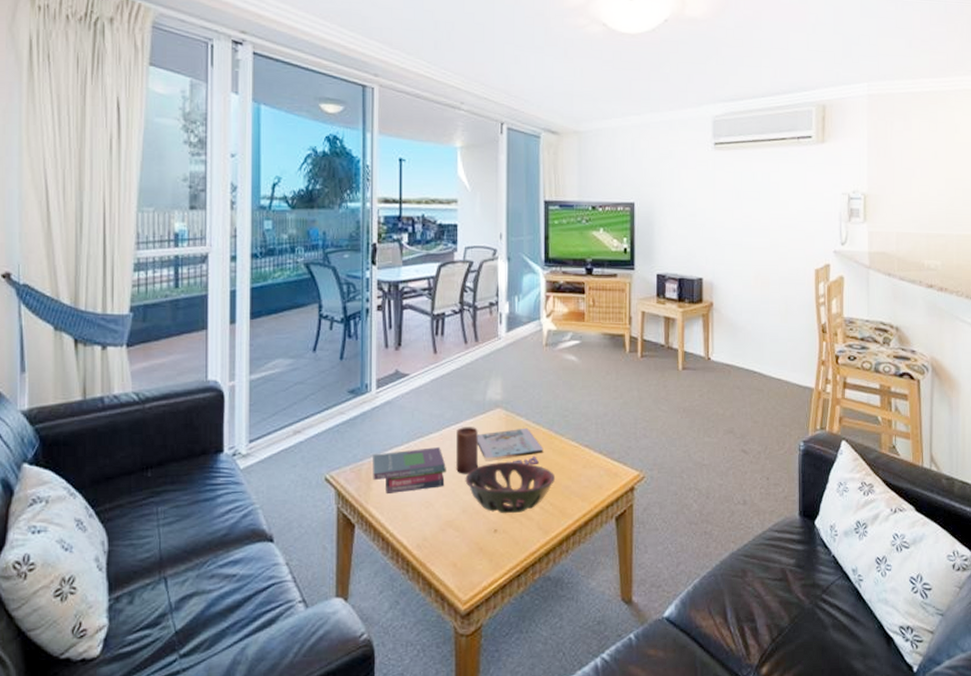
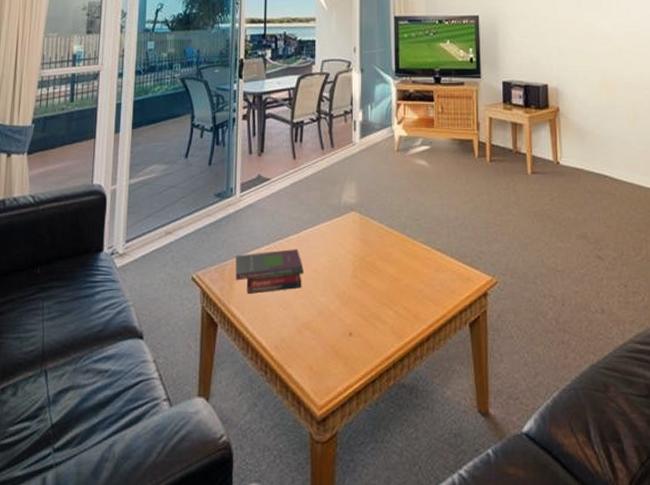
candle: present [455,427,478,474] -> none [312,229,334,276]
decorative bowl: present [465,462,556,514] -> none [321,265,409,317]
magazine: present [477,427,544,466] -> none [332,231,397,269]

